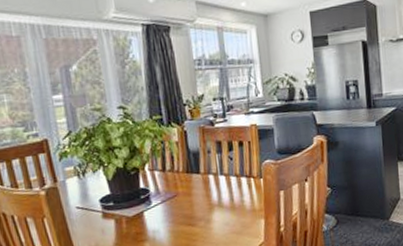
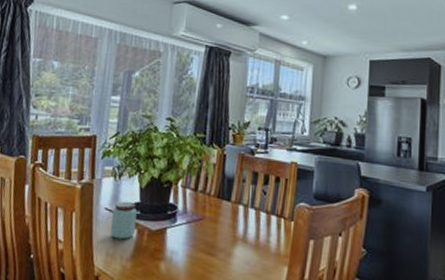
peanut butter: none [84,195,112,233] -> present [110,201,137,240]

